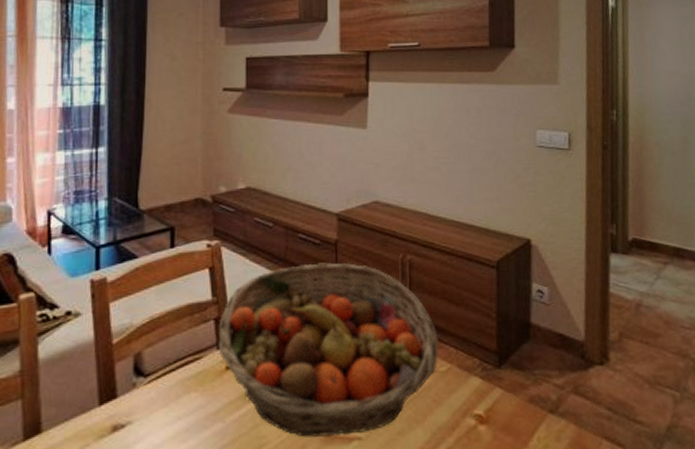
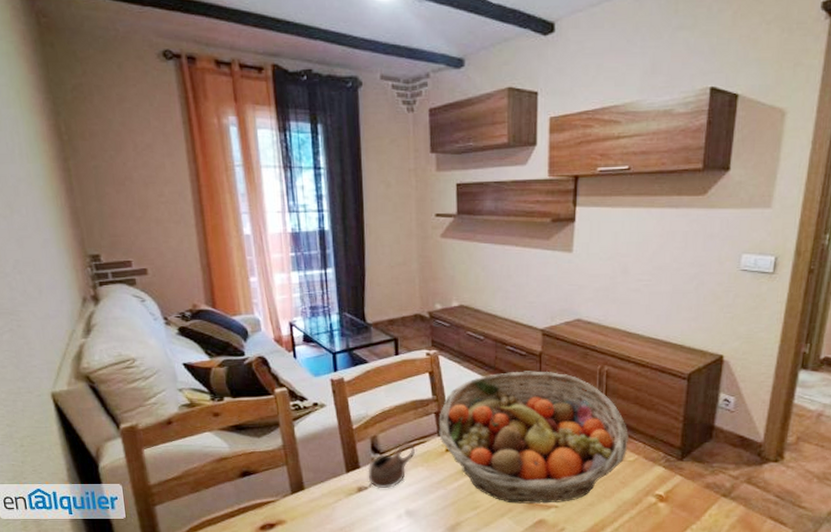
cup: none [126,359,189,427] -> present [368,442,416,489]

